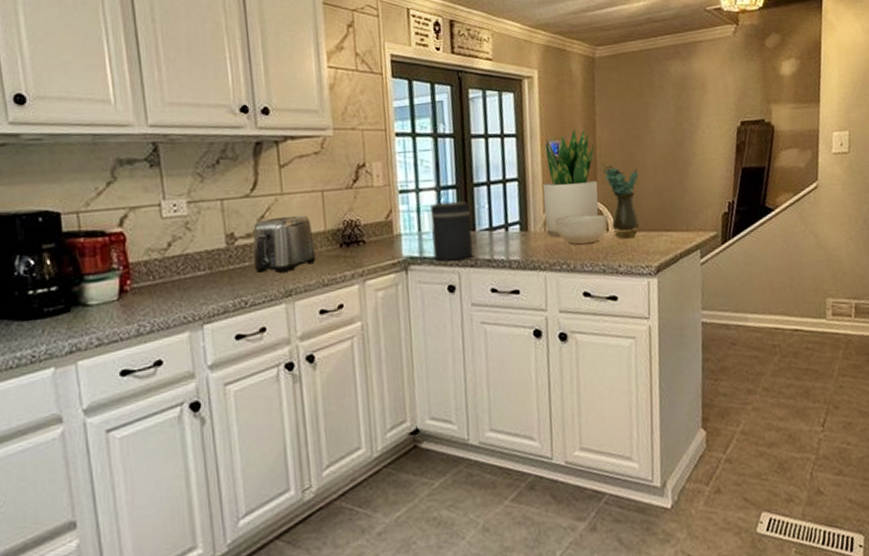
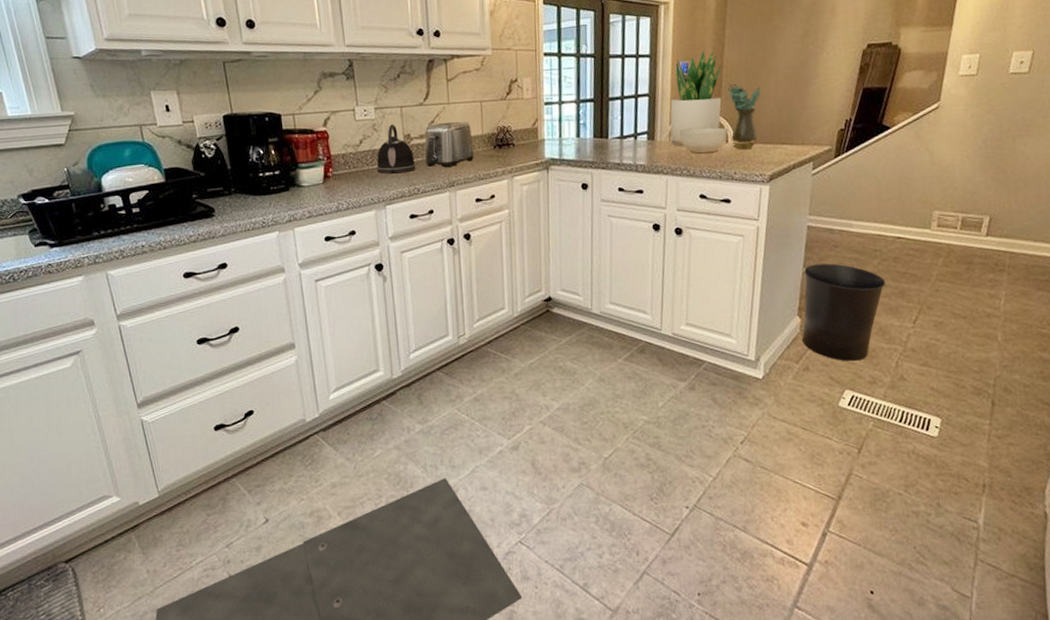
kettle: none [190,221,242,285] -> present [376,124,416,174]
cylinder: present [430,201,473,262] -> none [569,112,605,163]
waste bin: none [703,363,790,478] -> present [802,263,886,361]

